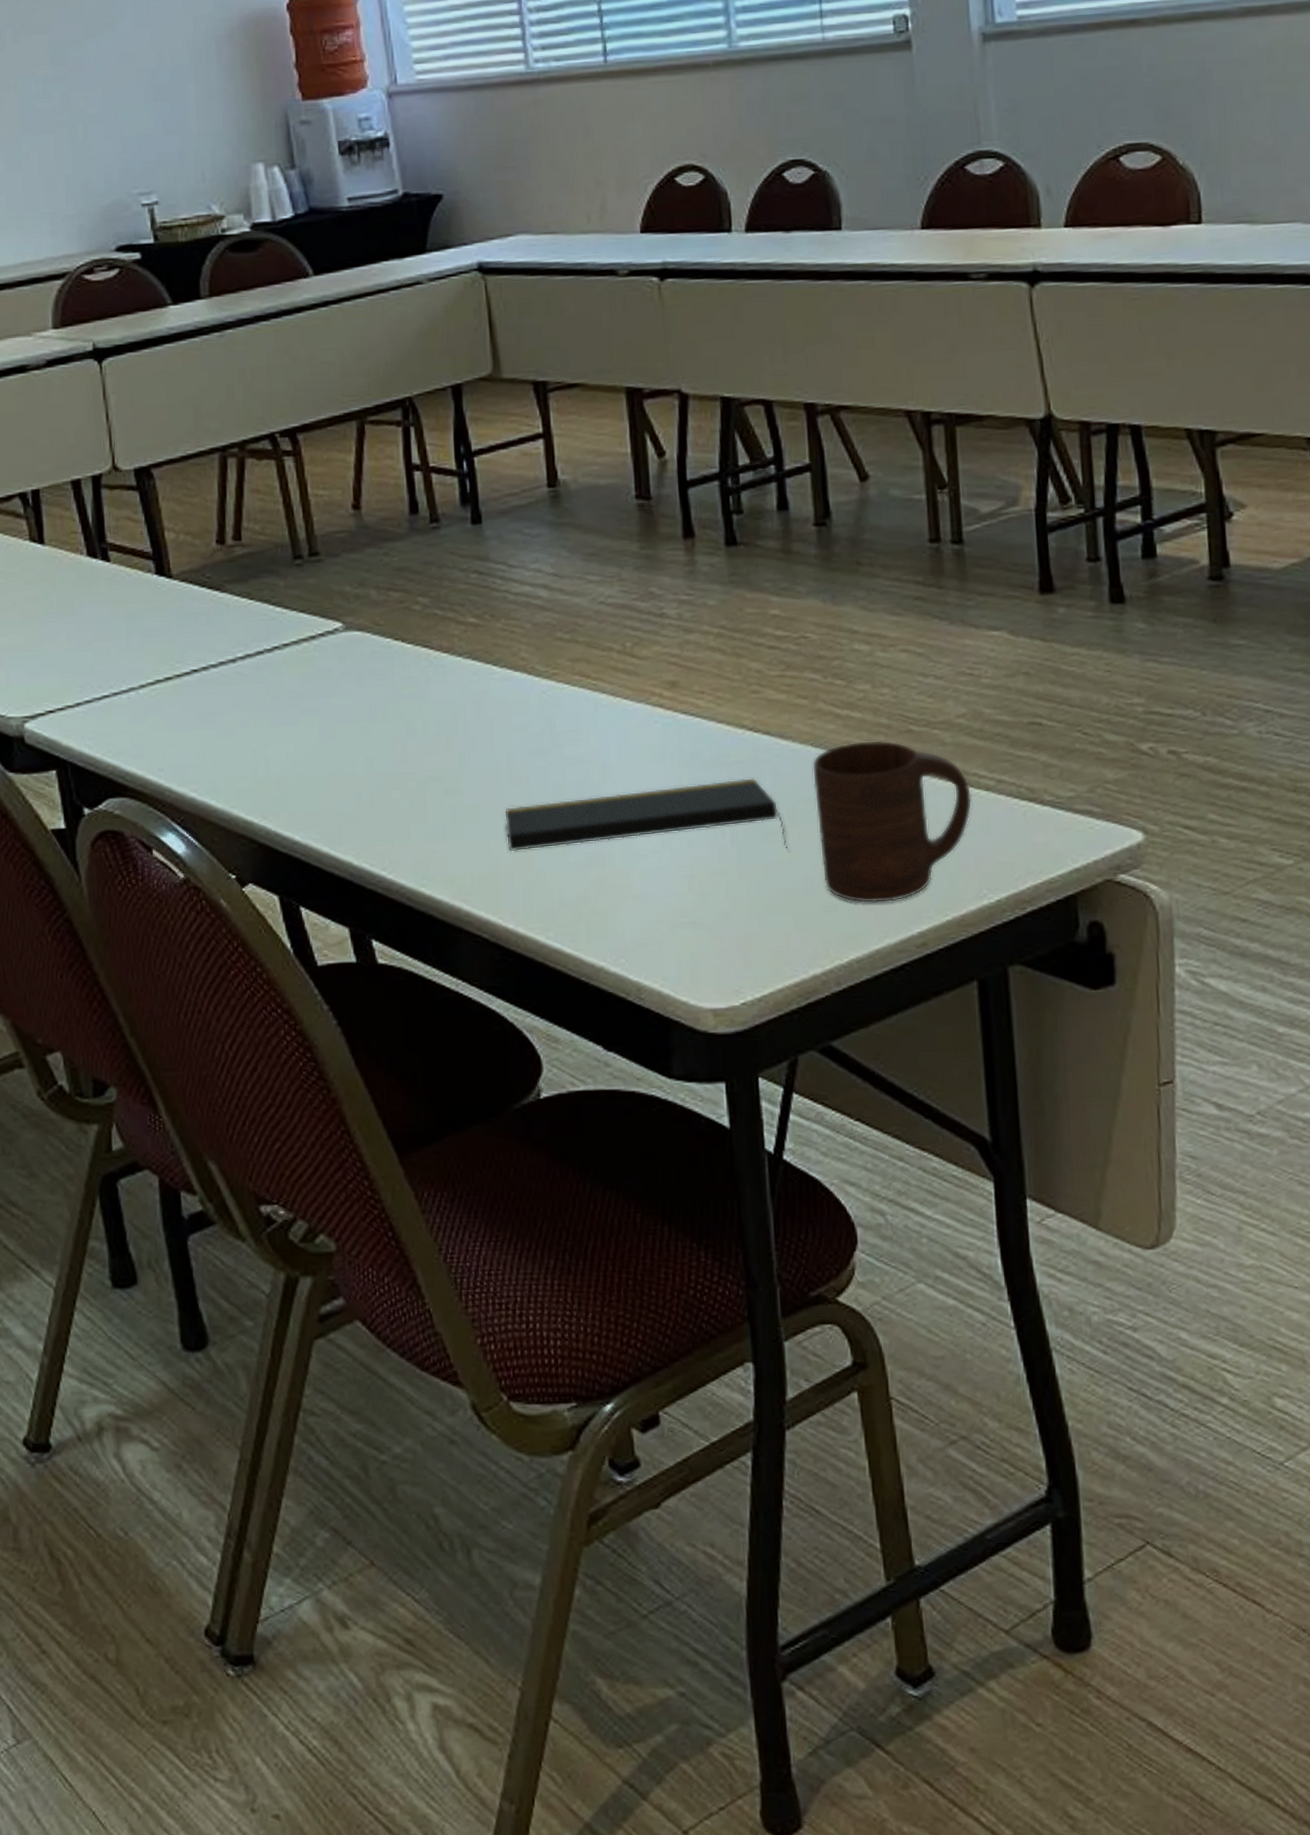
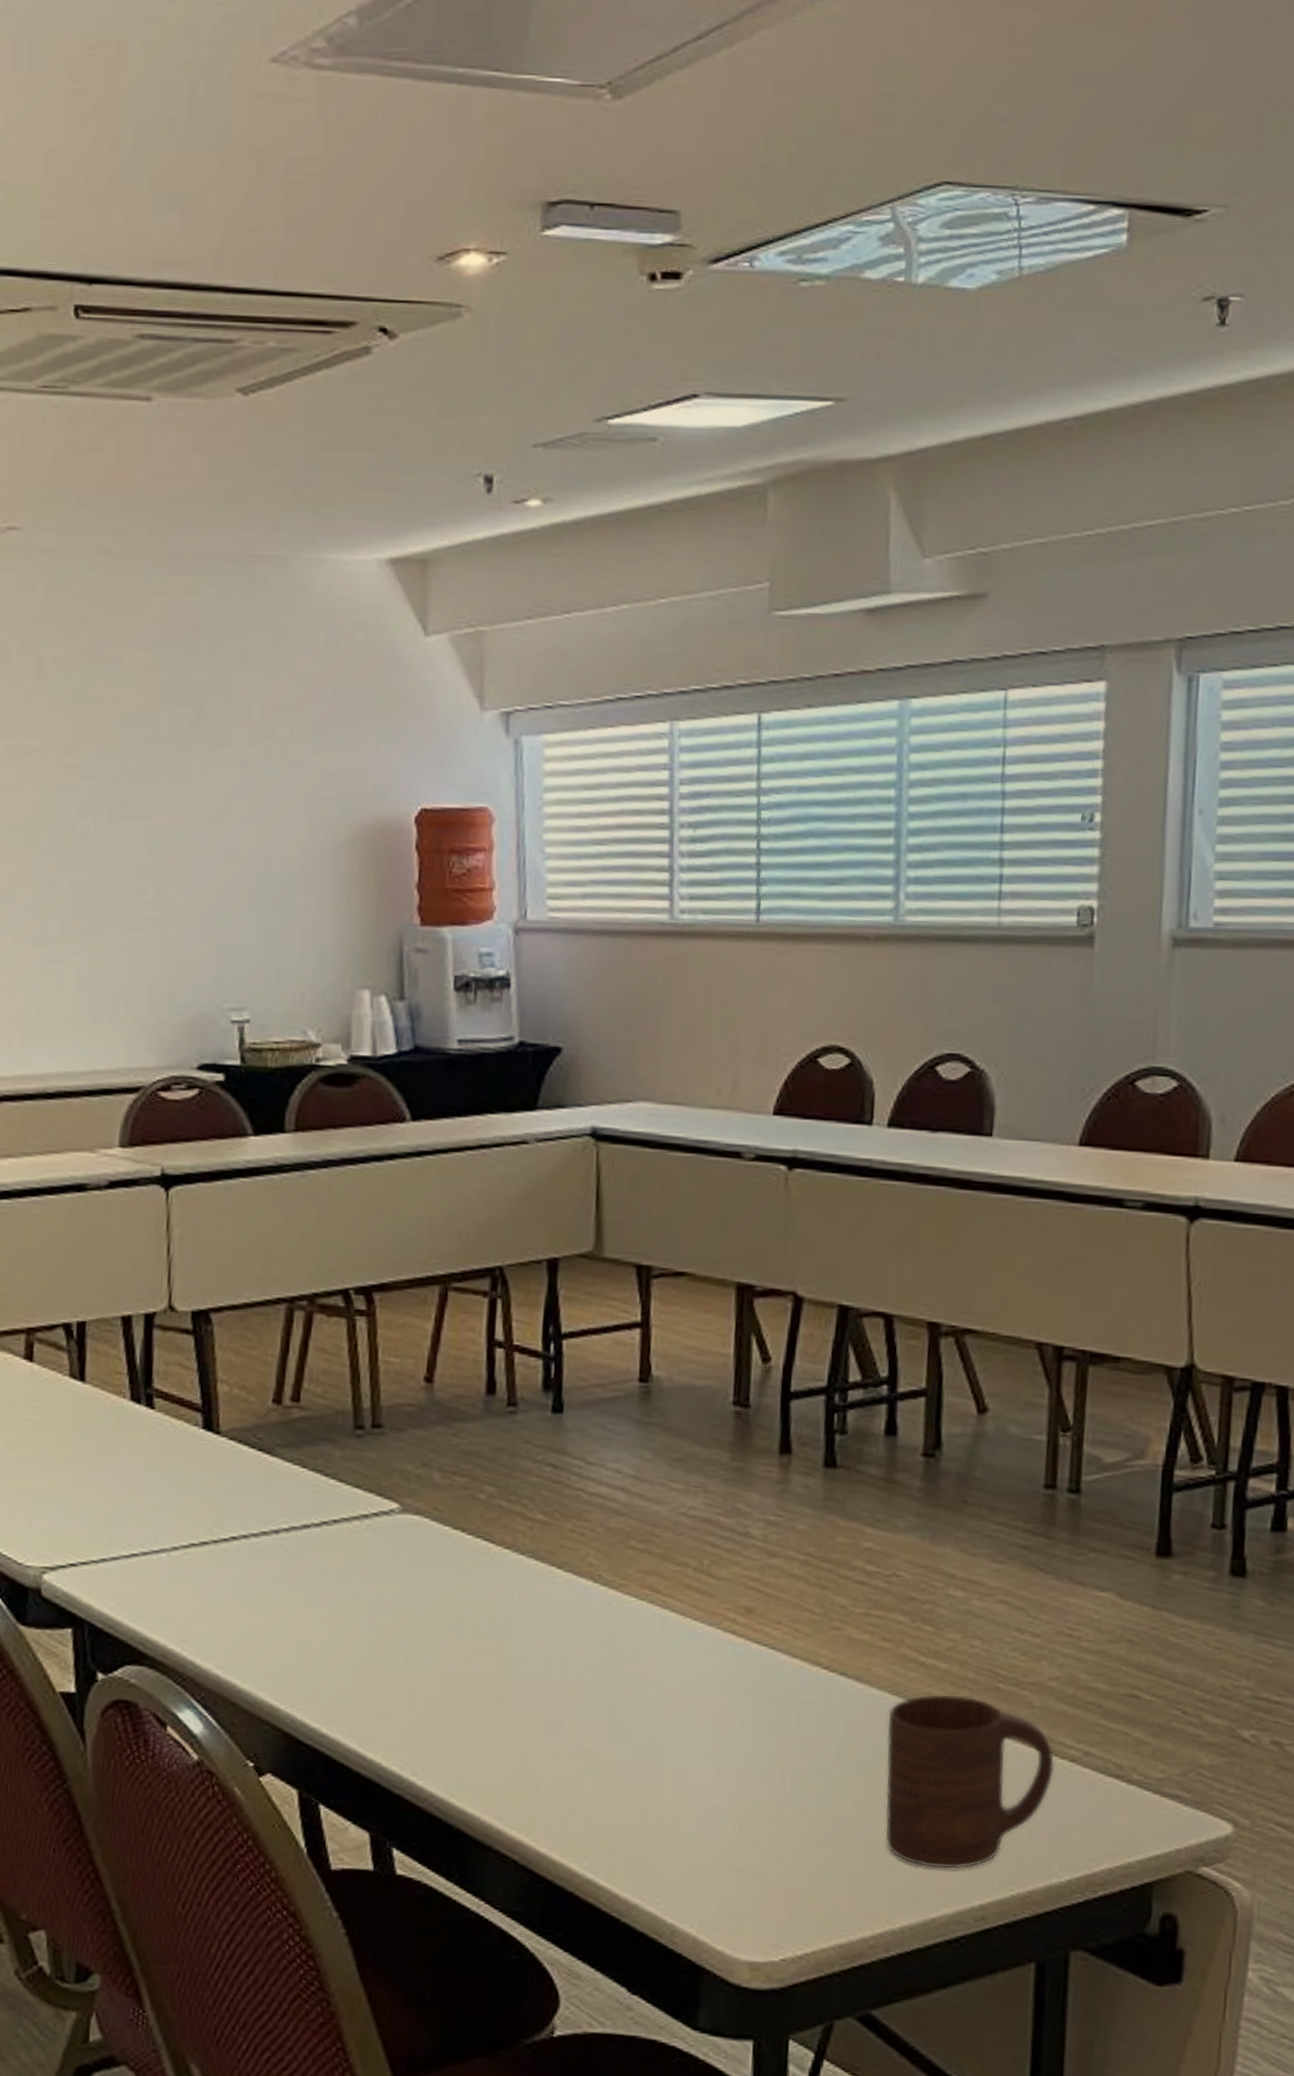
notepad: present [504,777,790,852] -> none [549,1719,853,1803]

